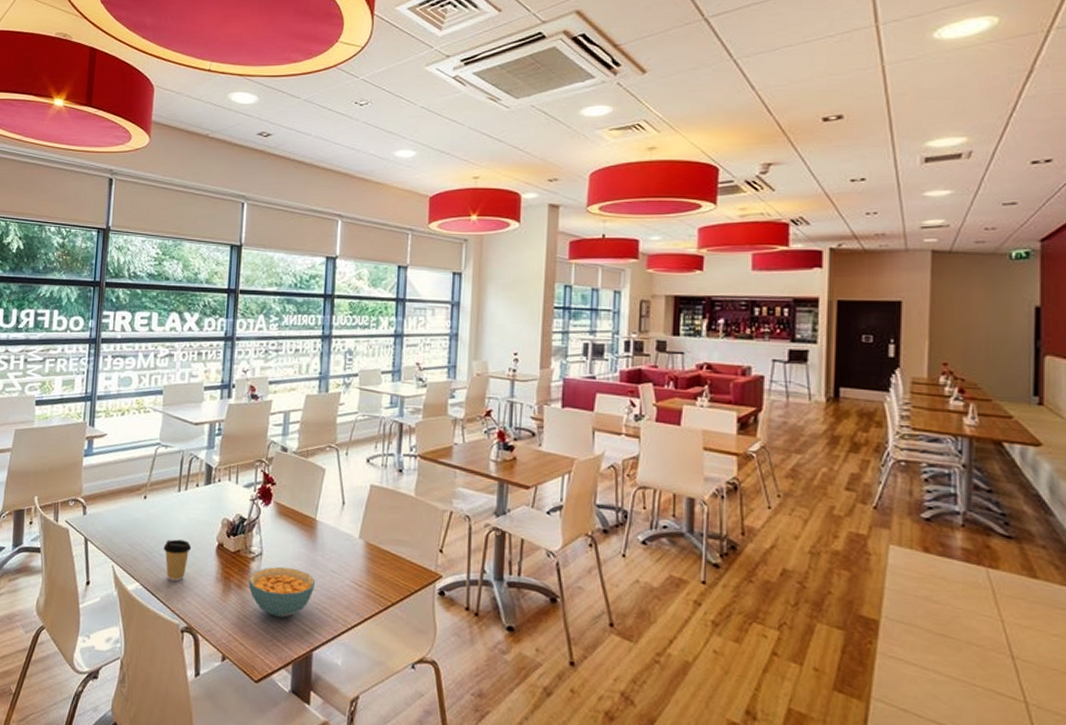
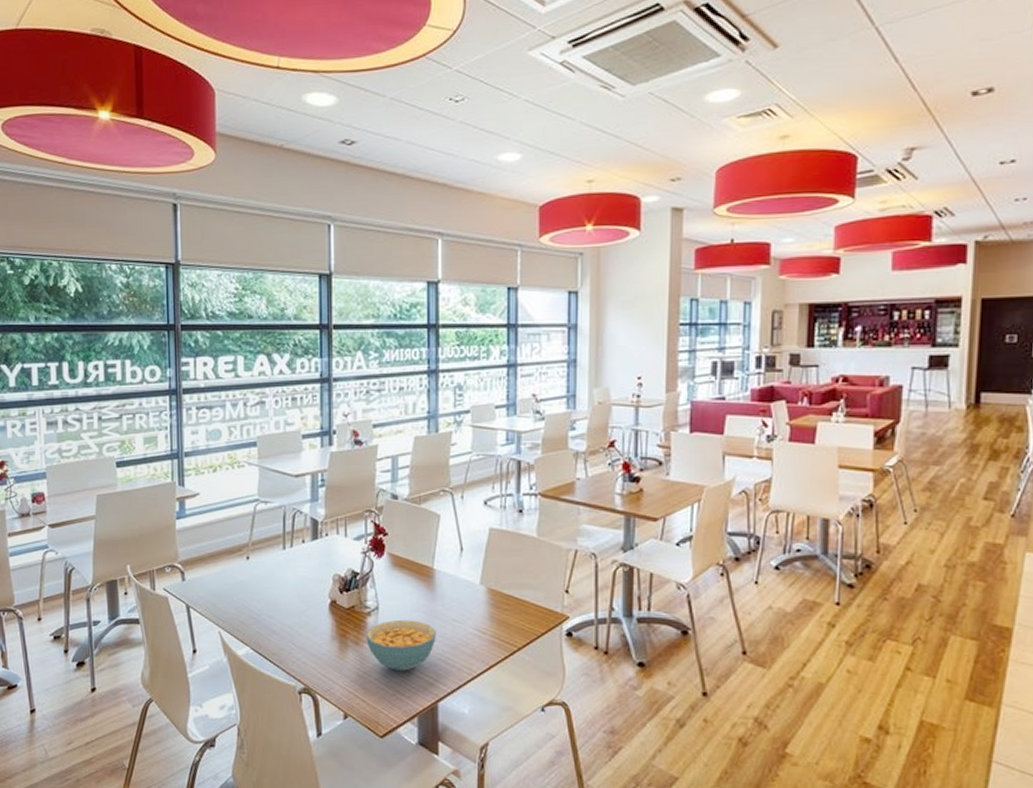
coffee cup: present [163,539,192,582] -> none [272,599,303,643]

